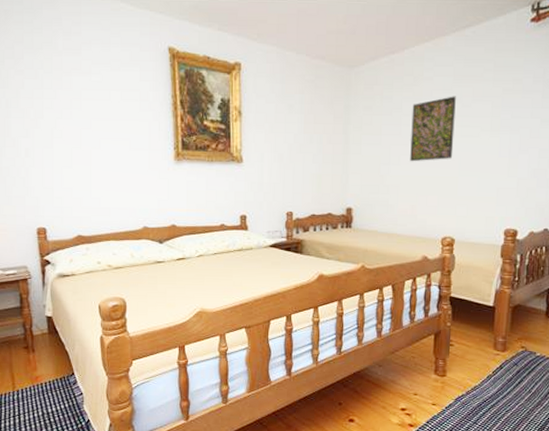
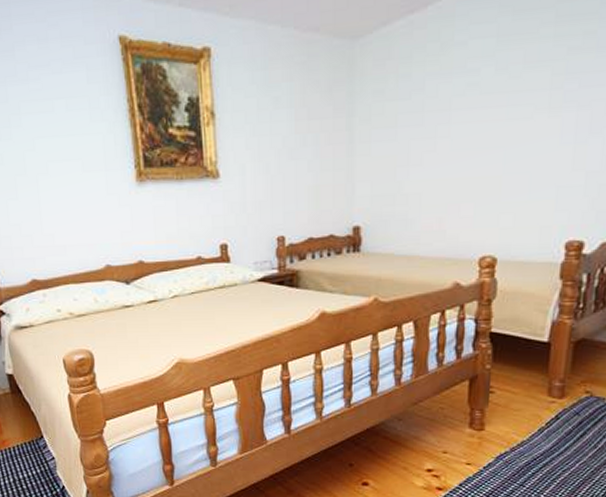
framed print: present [410,96,456,162] -> none [436,64,500,161]

